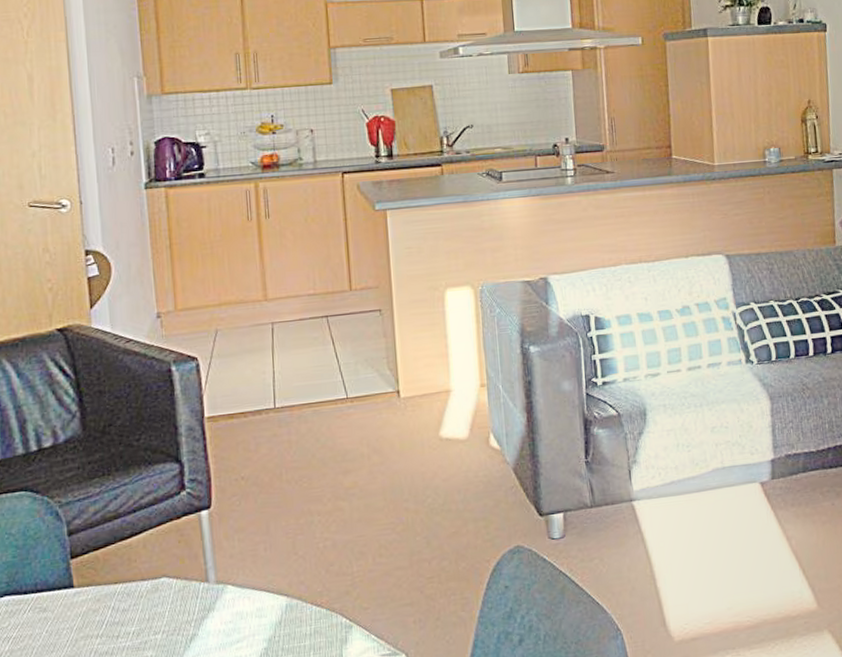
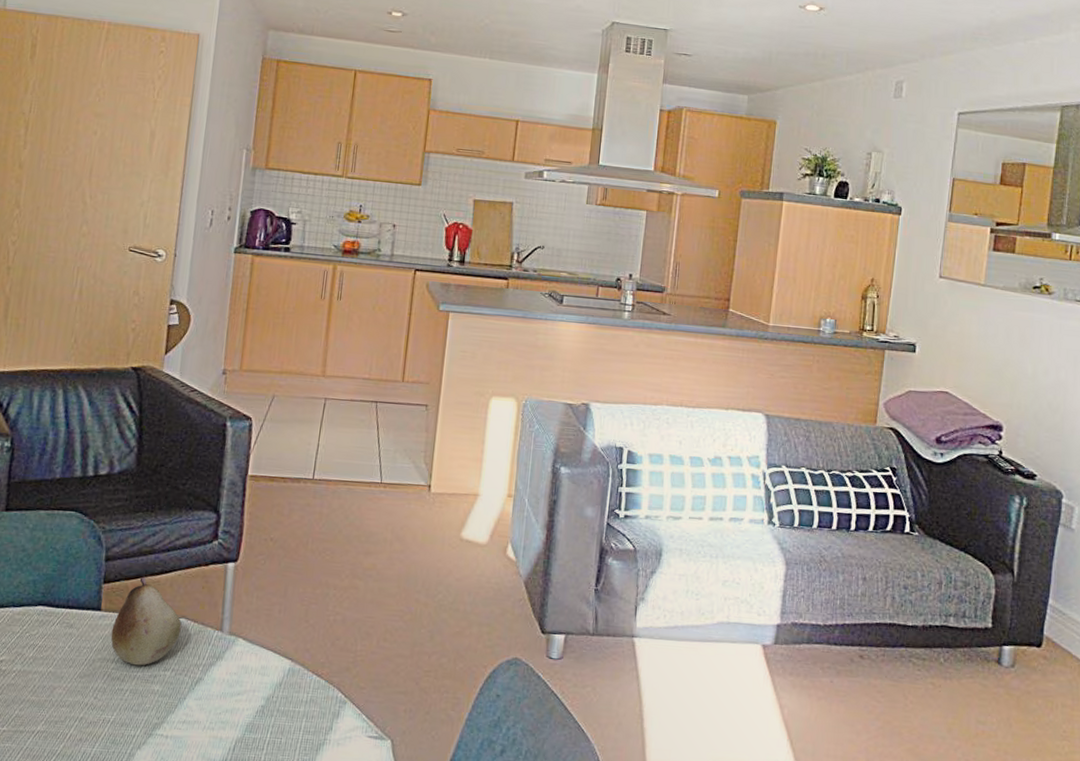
fruit: none [89,543,164,636] -> present [110,576,182,666]

